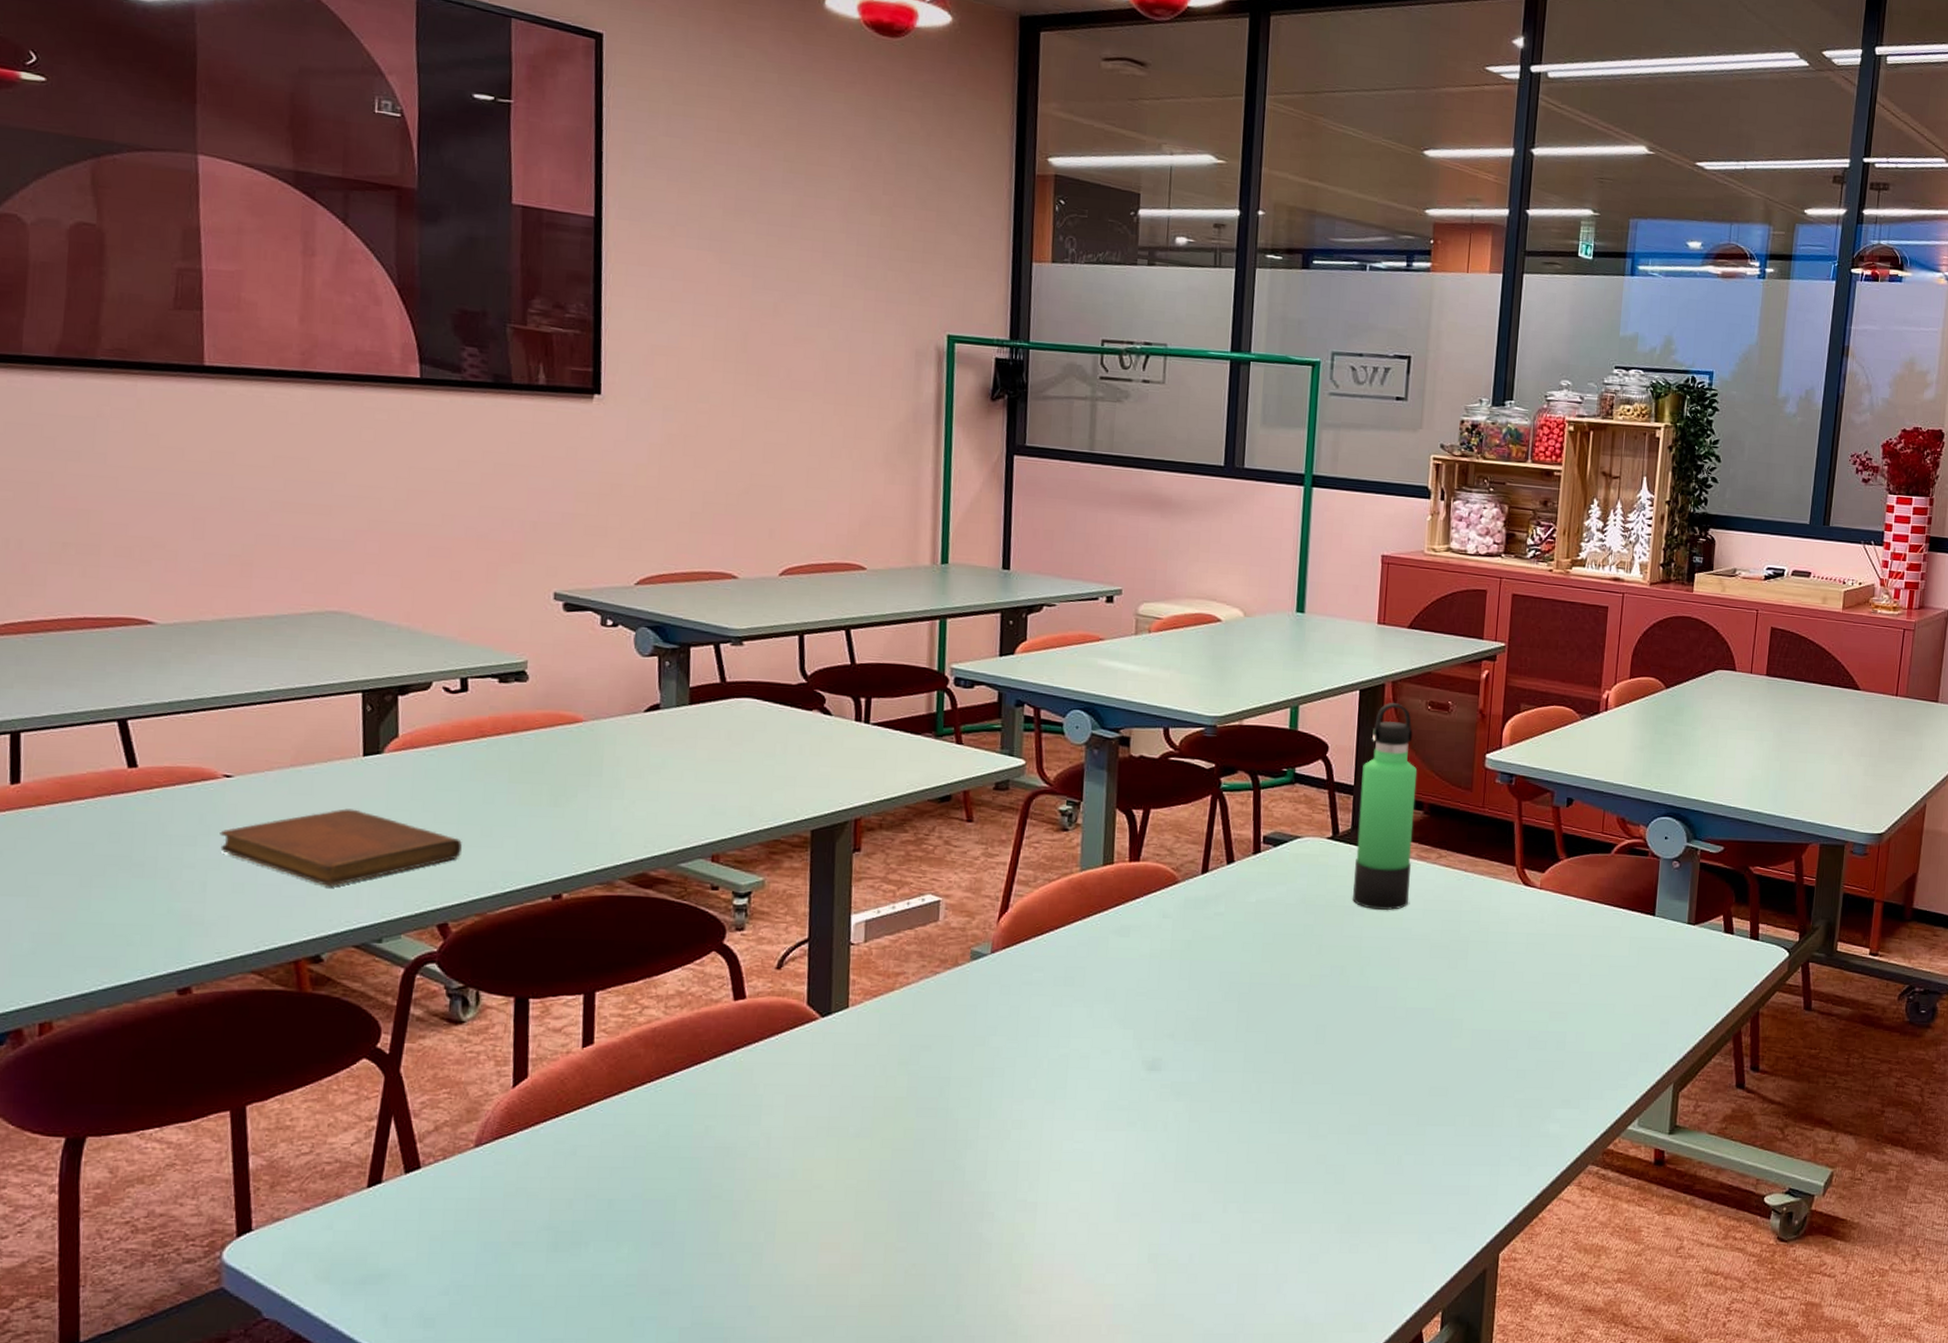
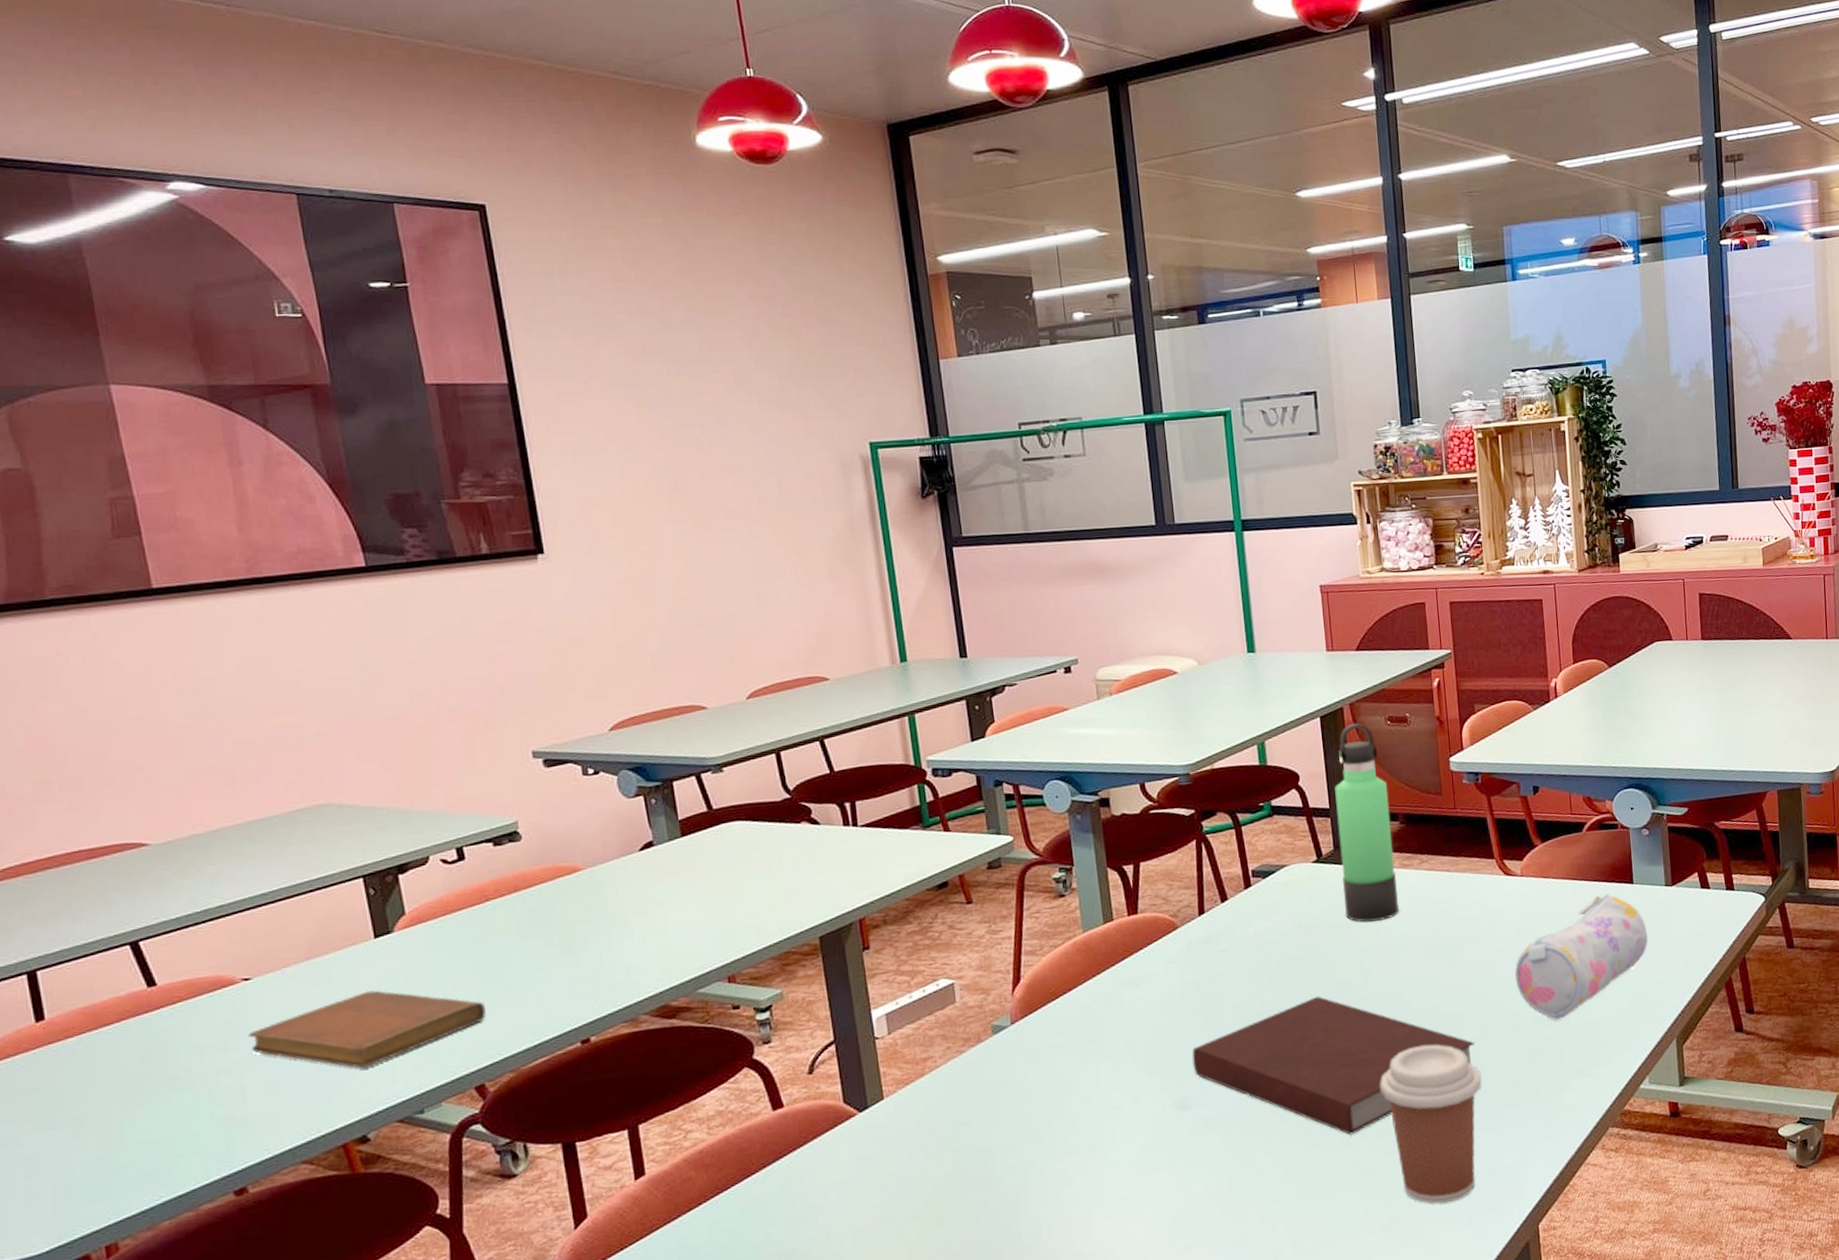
notebook: none [1169,977,1464,1127] -> present [1192,996,1477,1135]
coffee cup: none [1358,1047,1465,1214] -> present [1380,1045,1482,1204]
pencil case: none [1516,921,1662,1043] -> present [1514,894,1649,1020]

